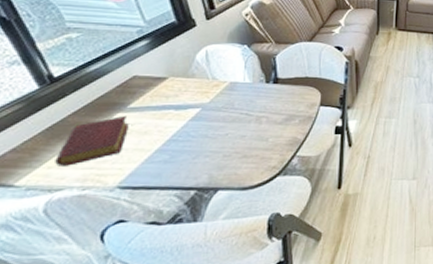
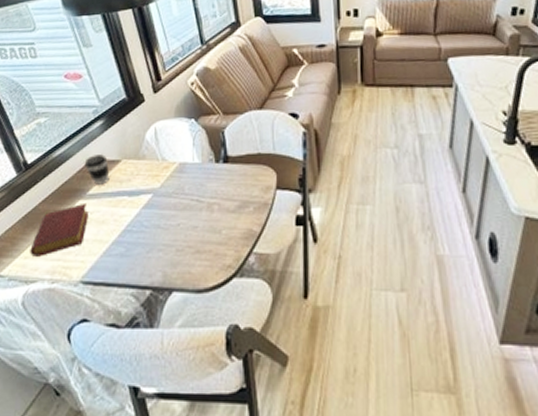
coffee cup: none [125,71,155,99] -> present [84,154,110,185]

